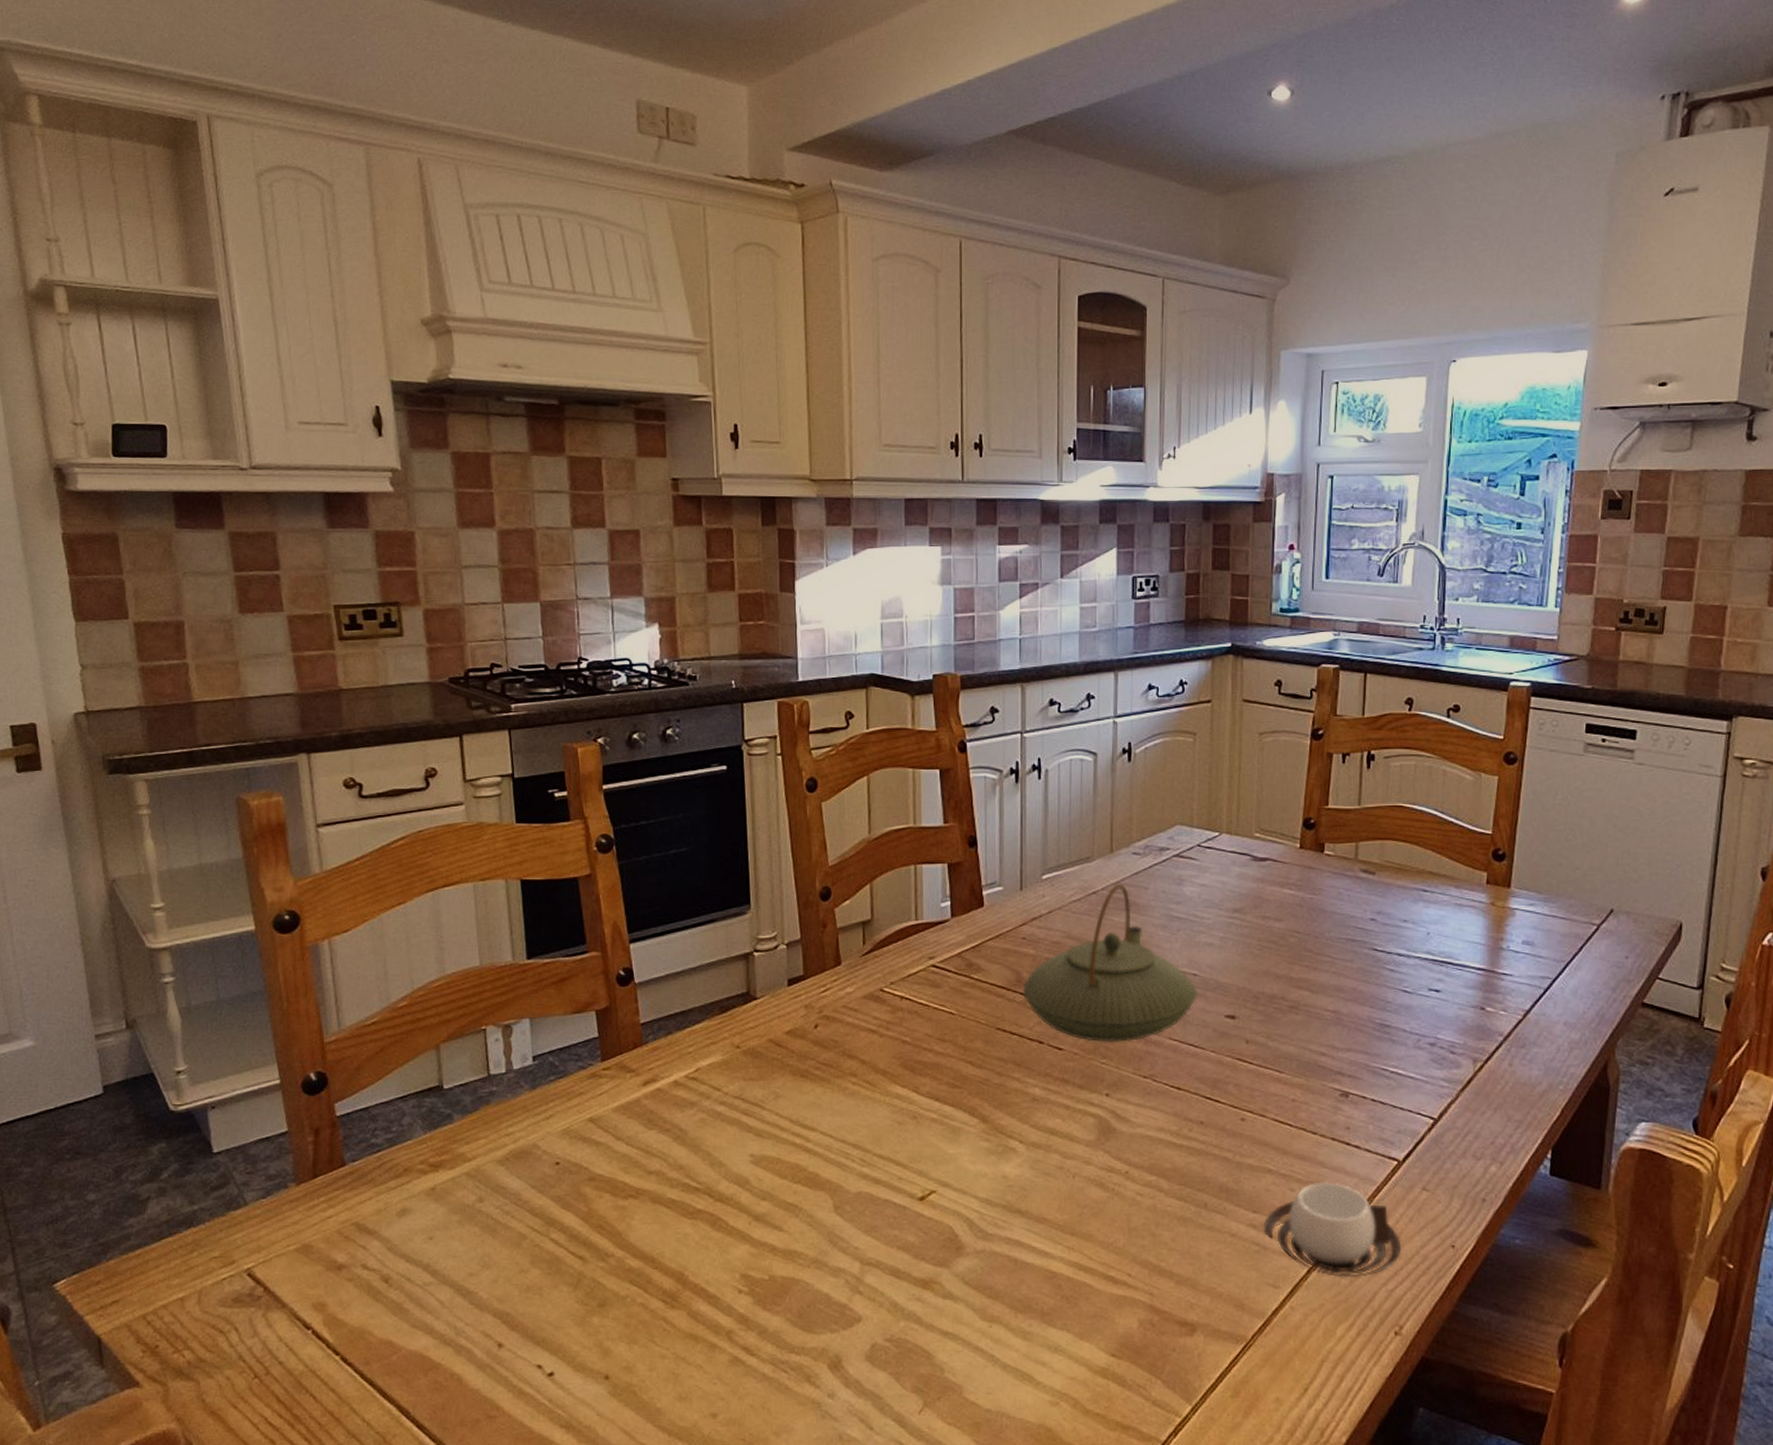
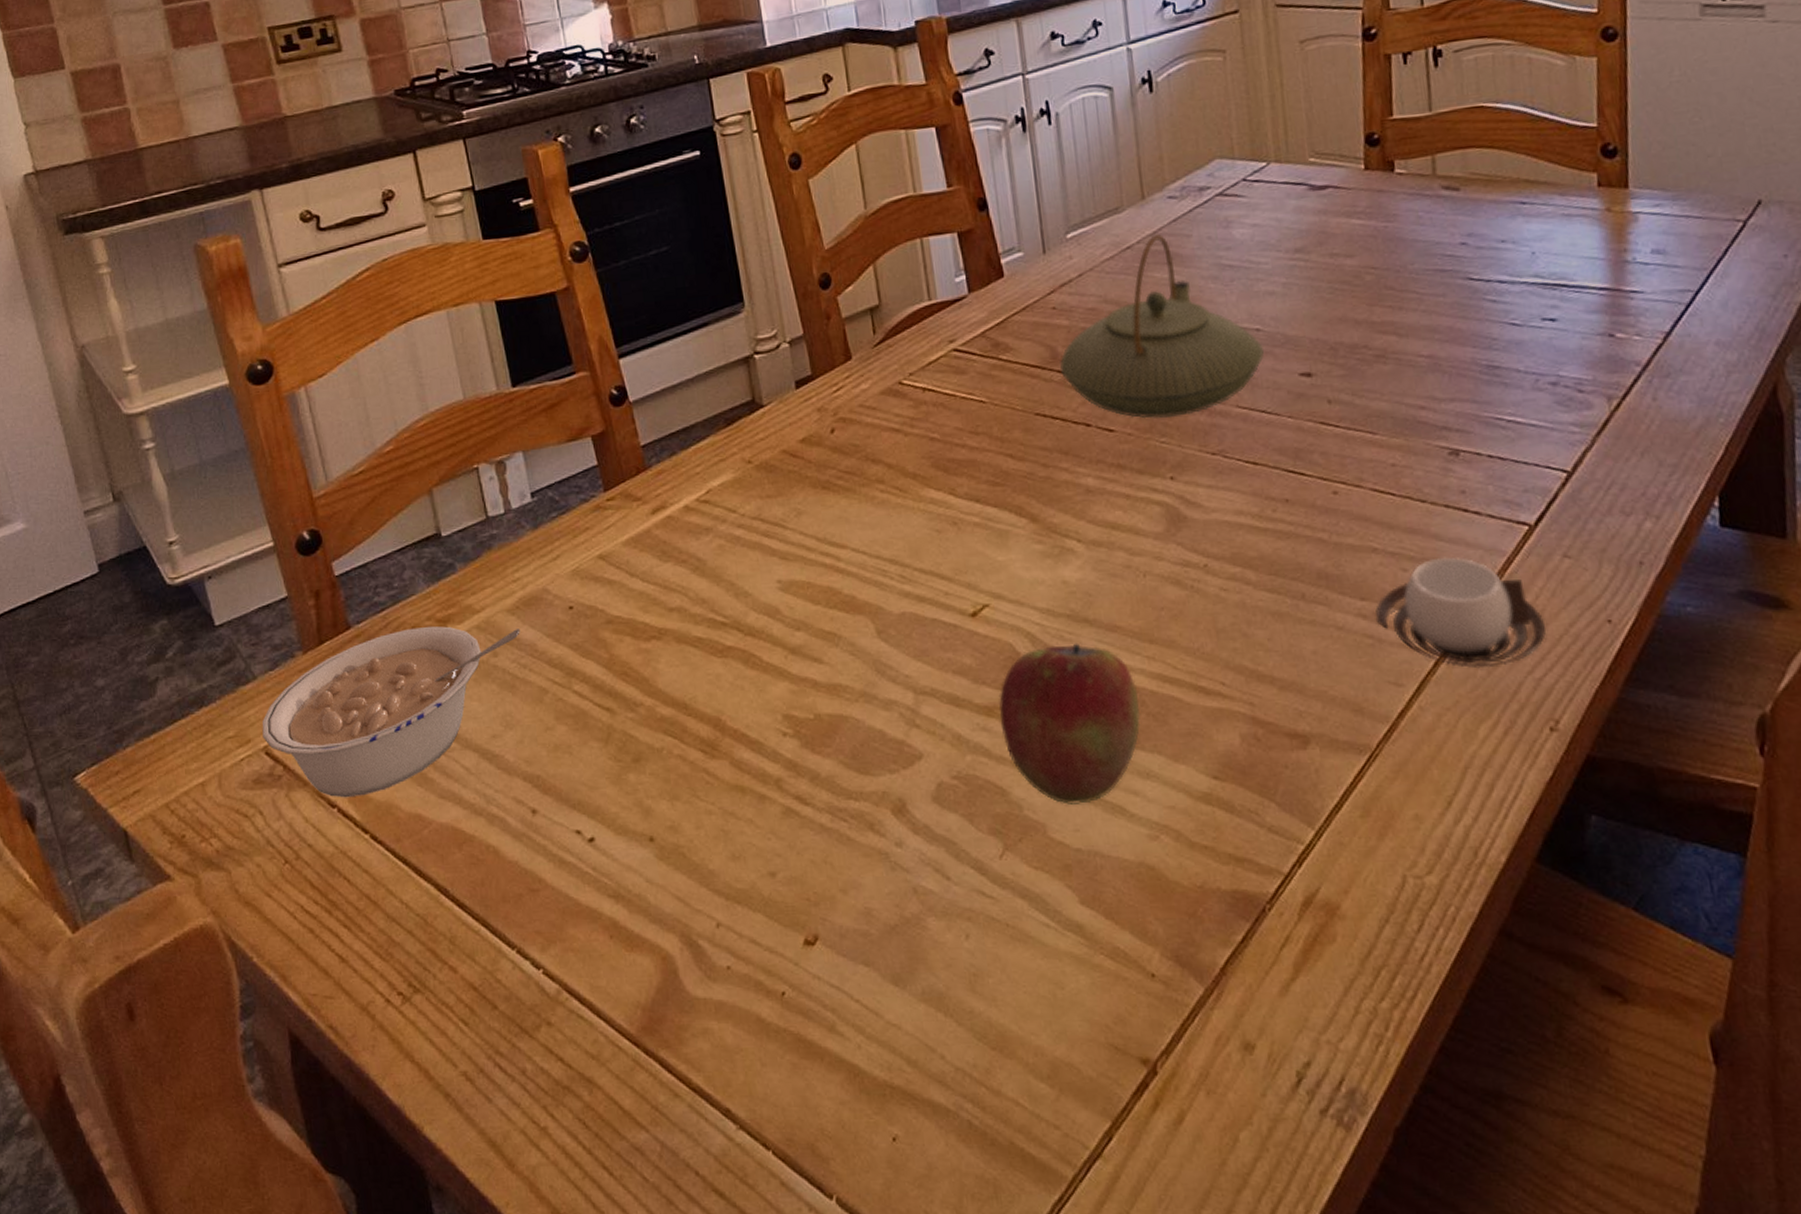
legume: none [247,1169,507,1321] -> present [262,626,520,798]
fruit: none [933,1230,1056,1371] -> present [998,643,1141,804]

